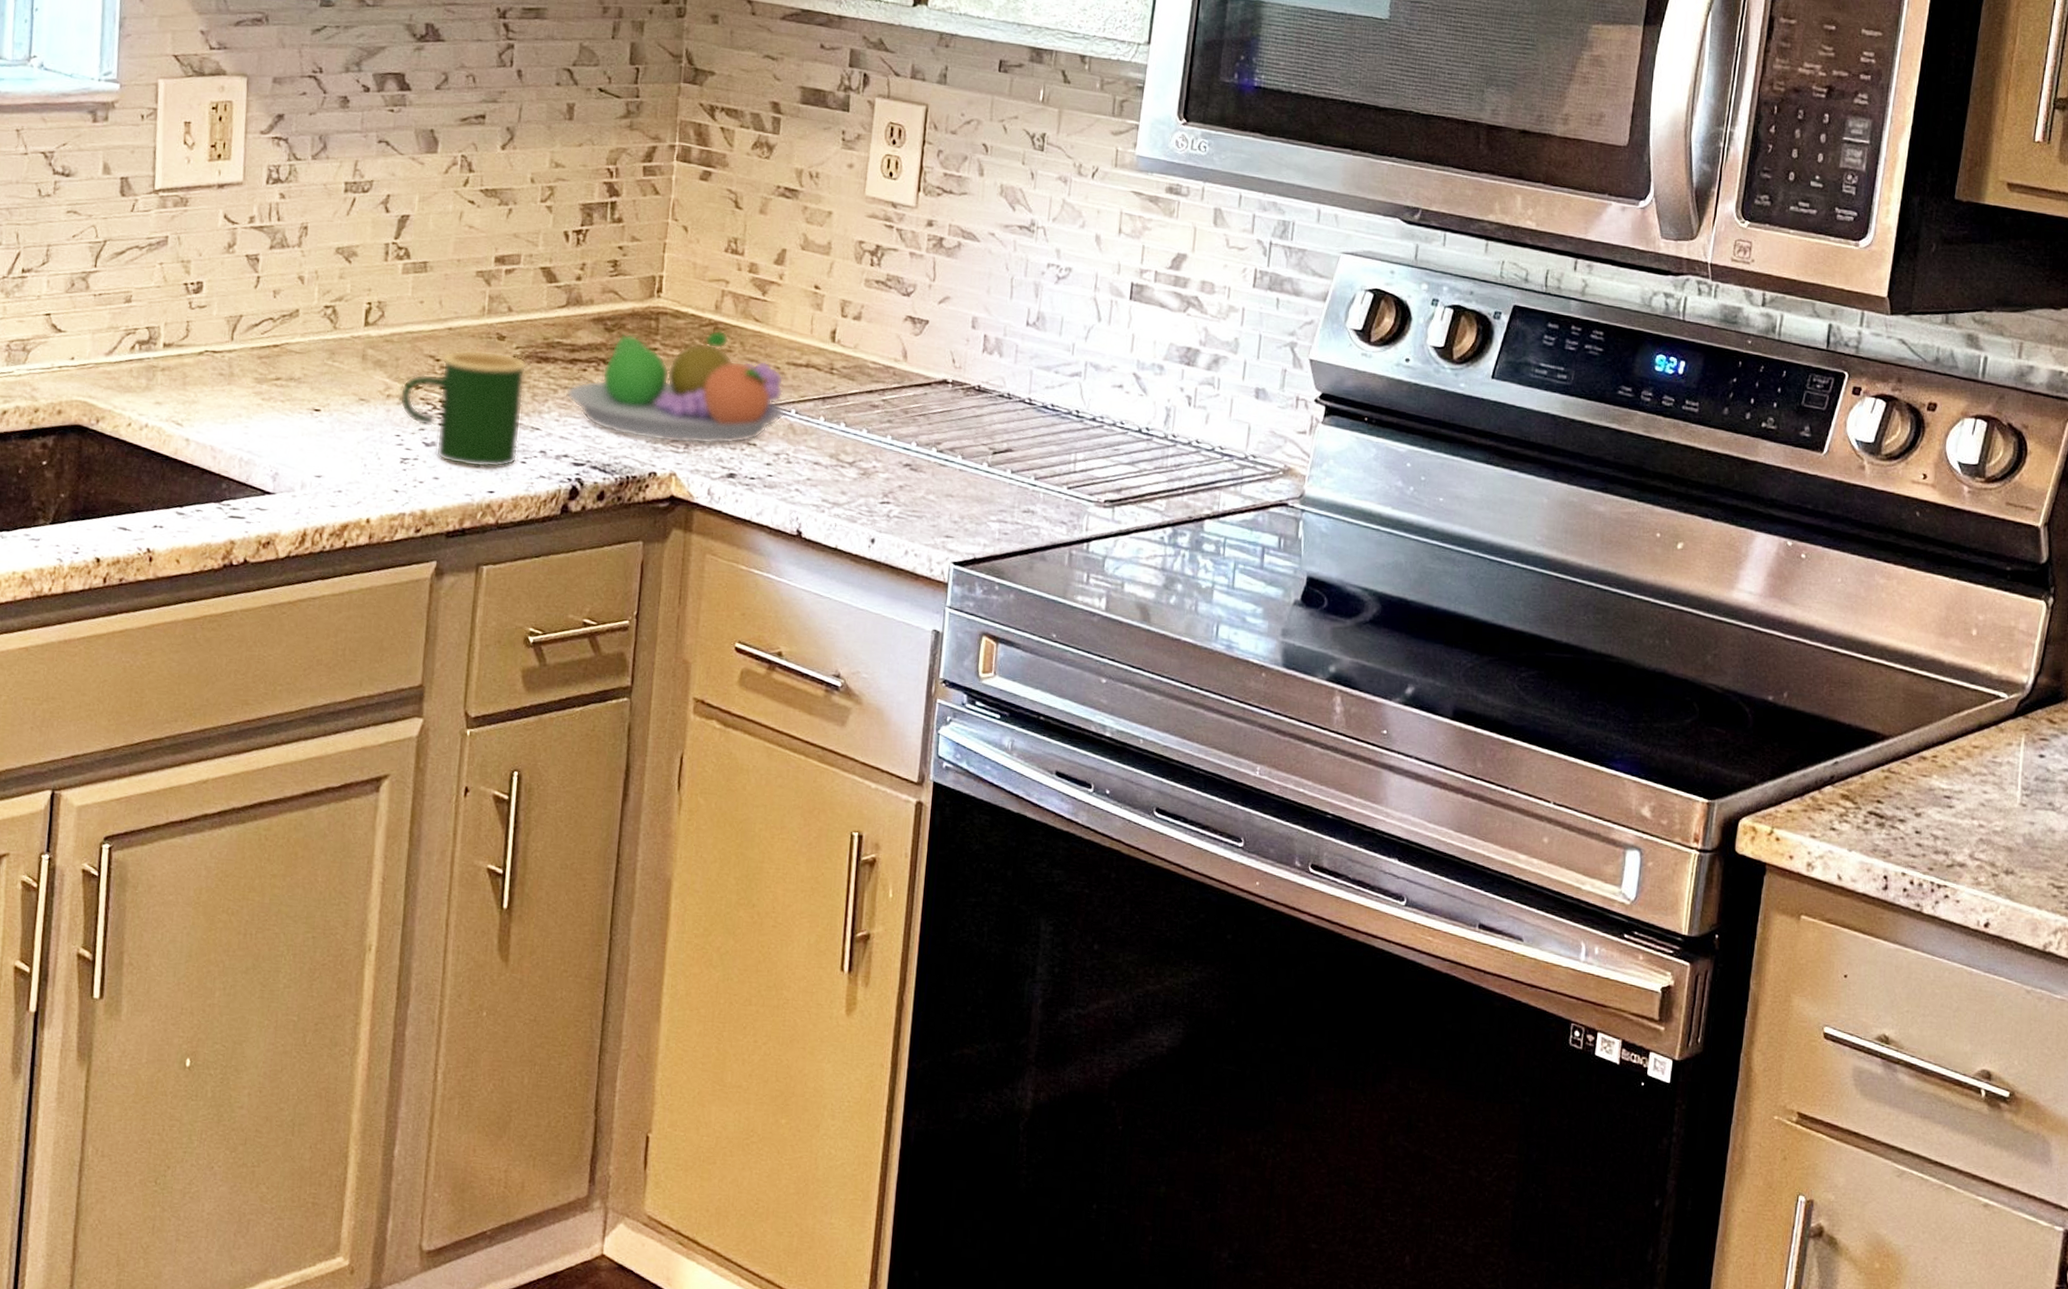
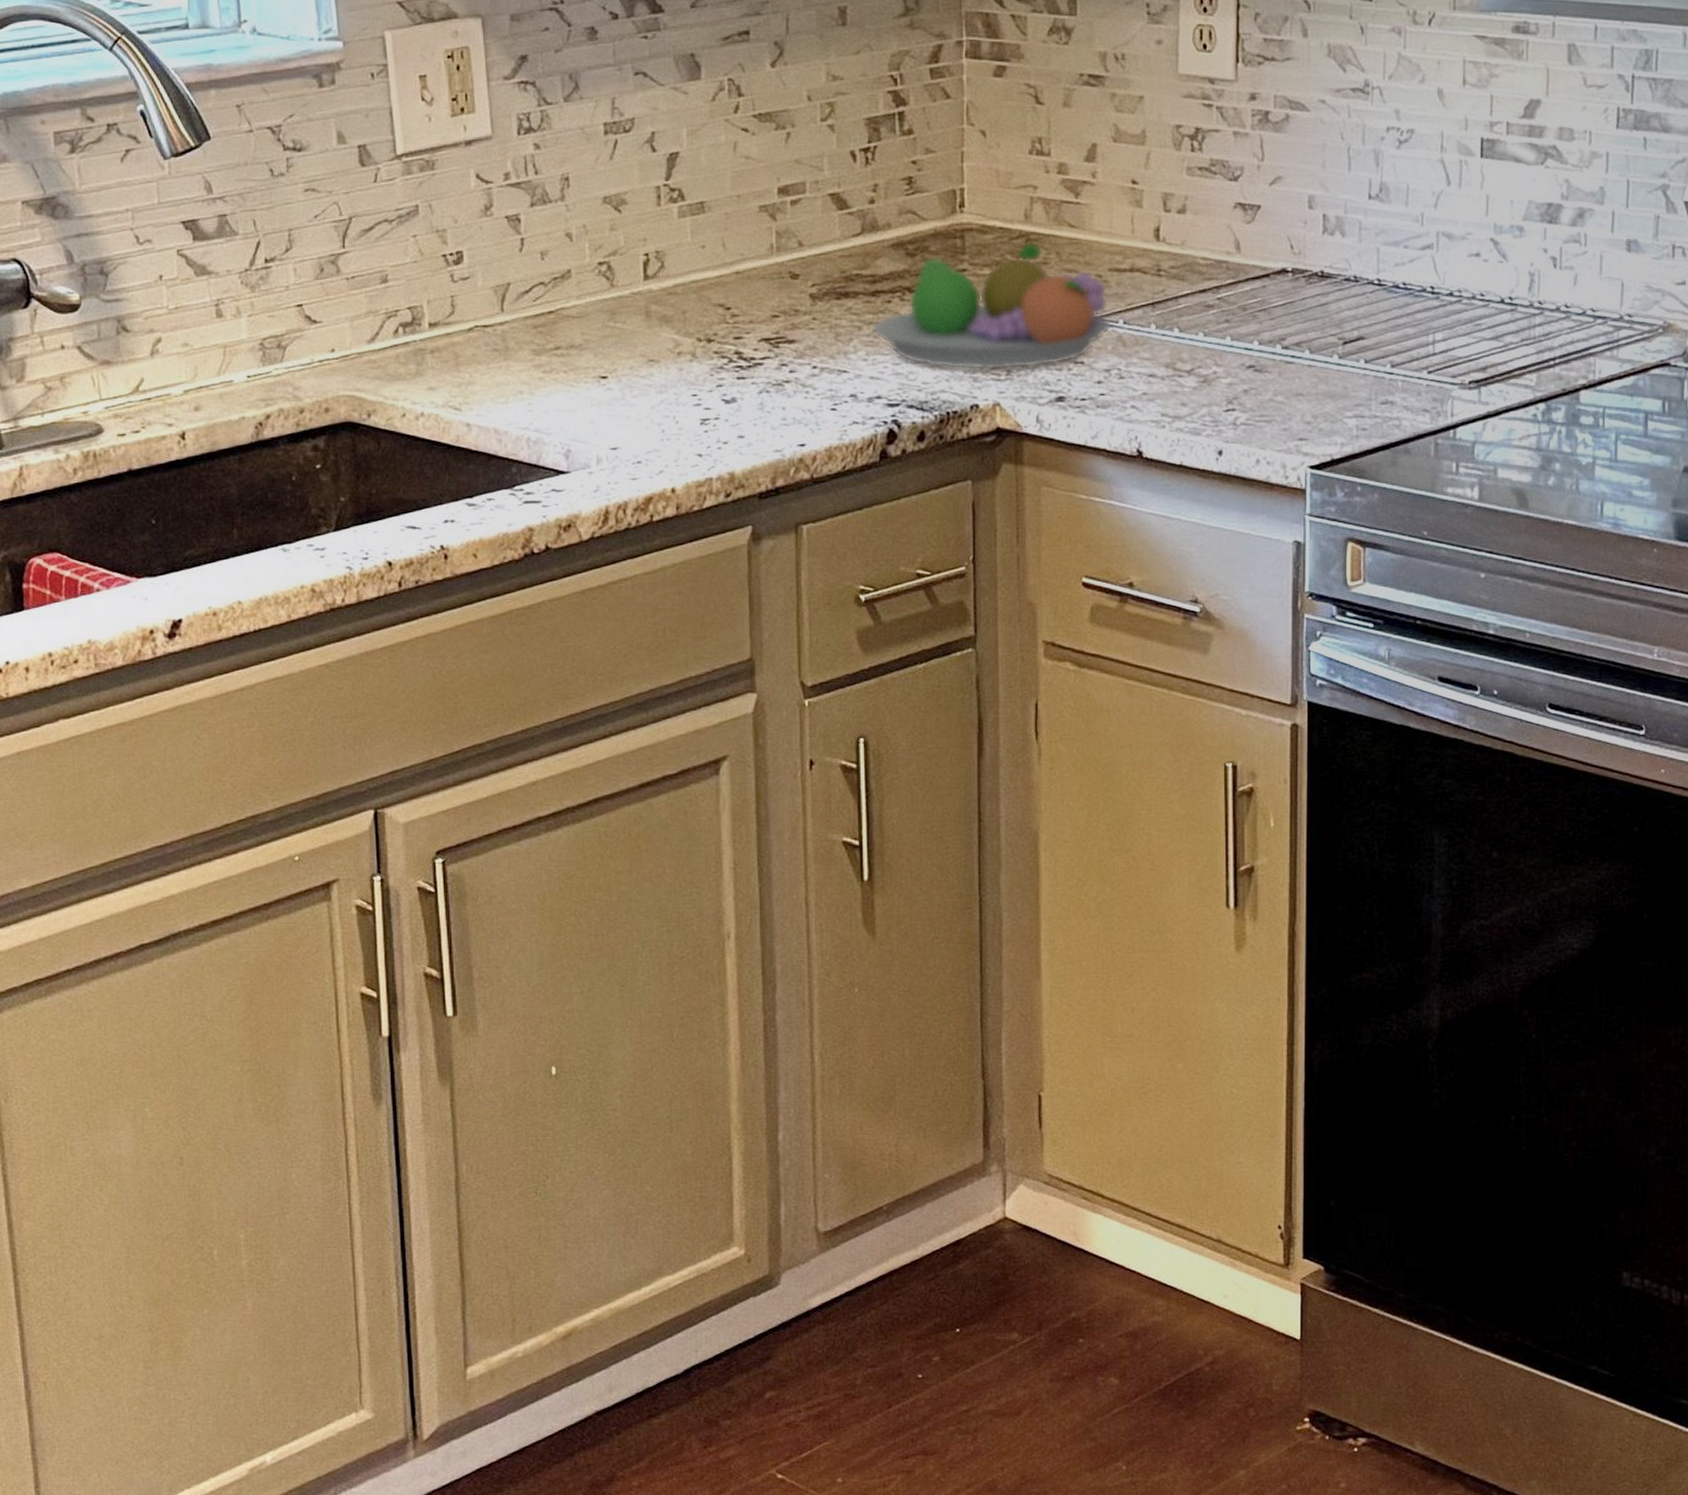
mug: present [399,349,528,468] -> none [691,292,827,420]

